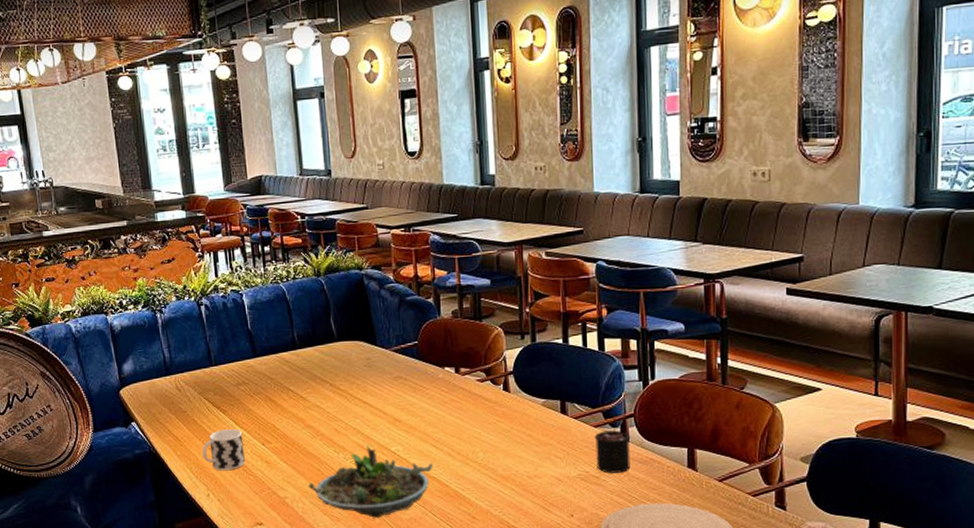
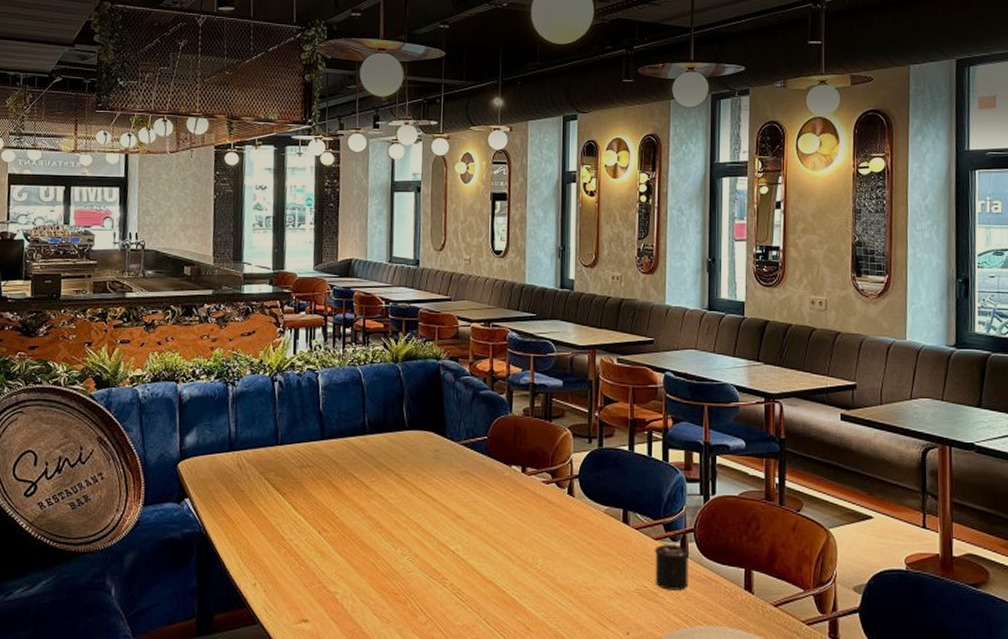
cup: present [202,429,245,471] -> none [255,514,300,559]
succulent planter: present [309,445,433,518] -> none [361,541,491,622]

